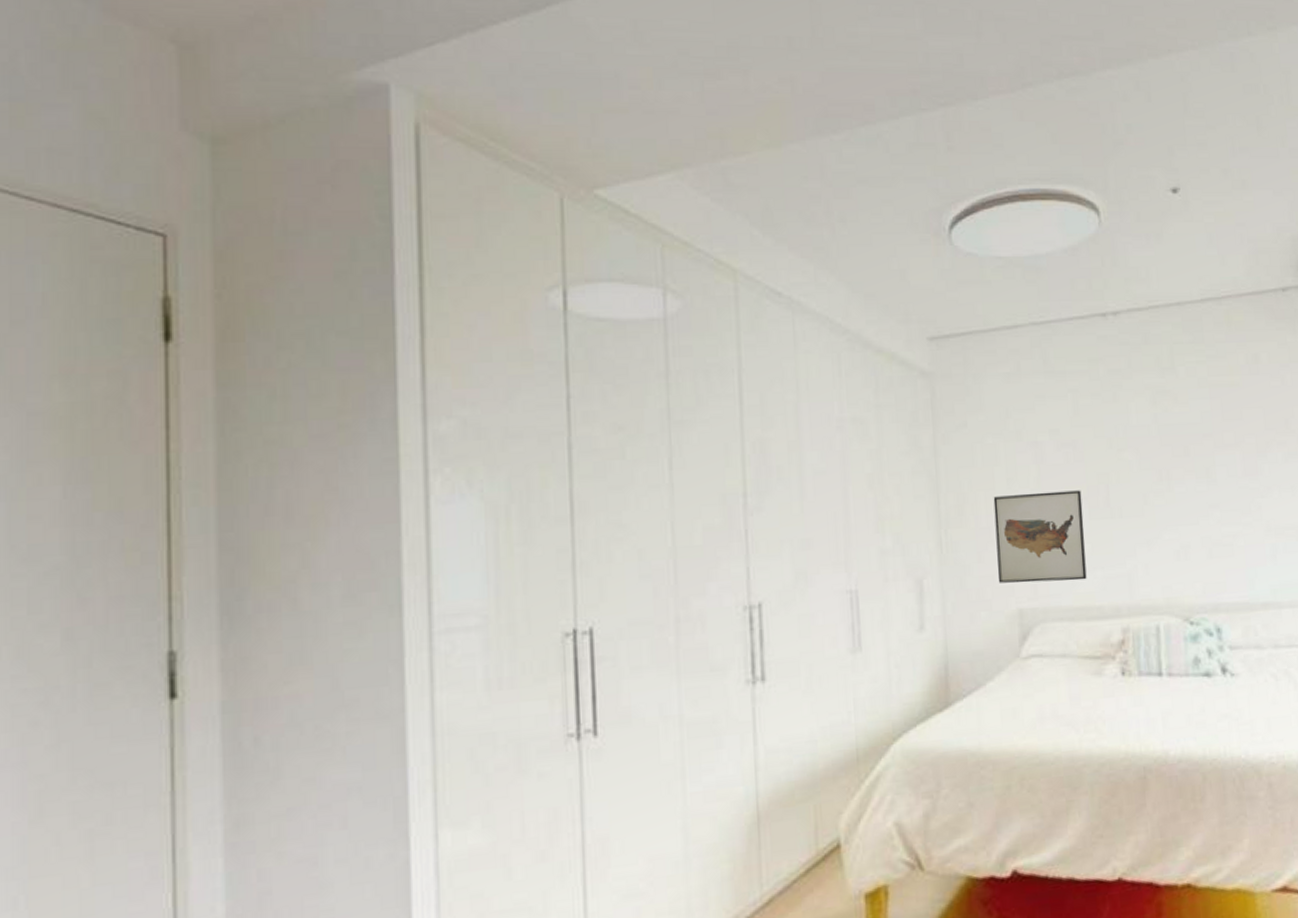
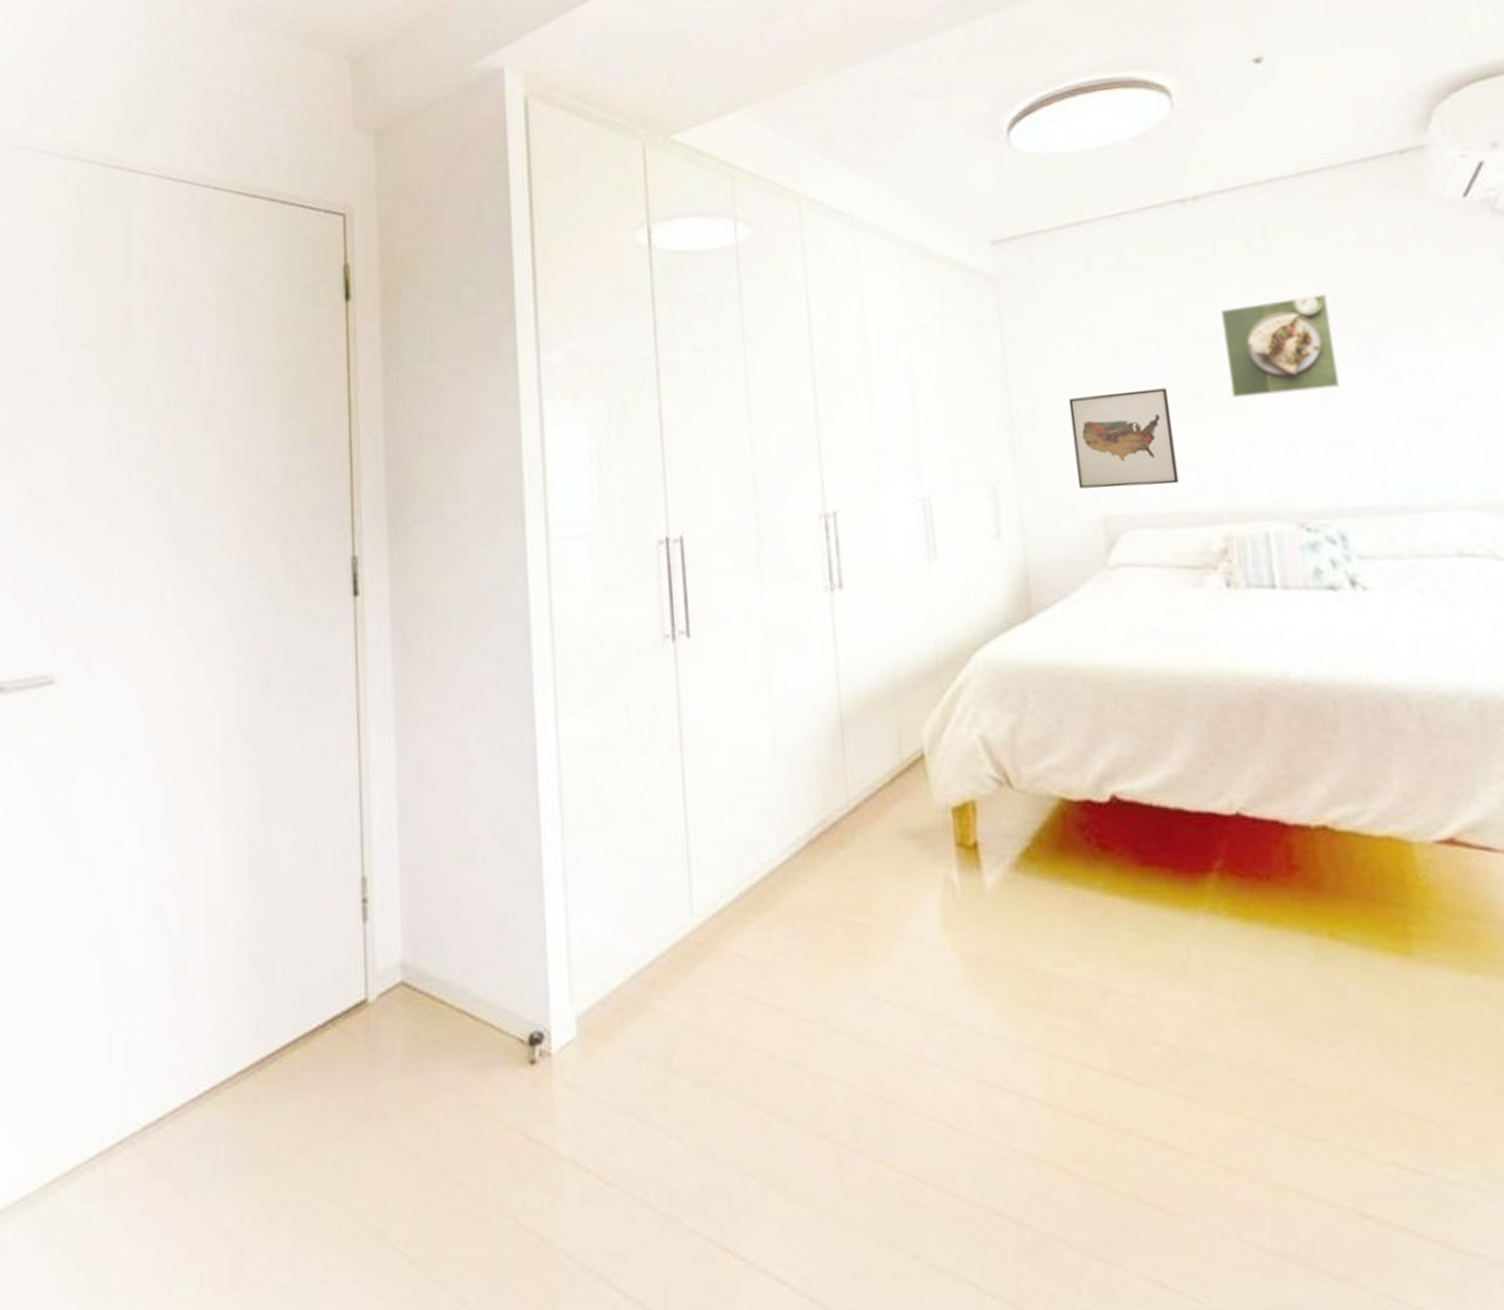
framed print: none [1131,412,1224,501] -> present [1221,294,1340,397]

